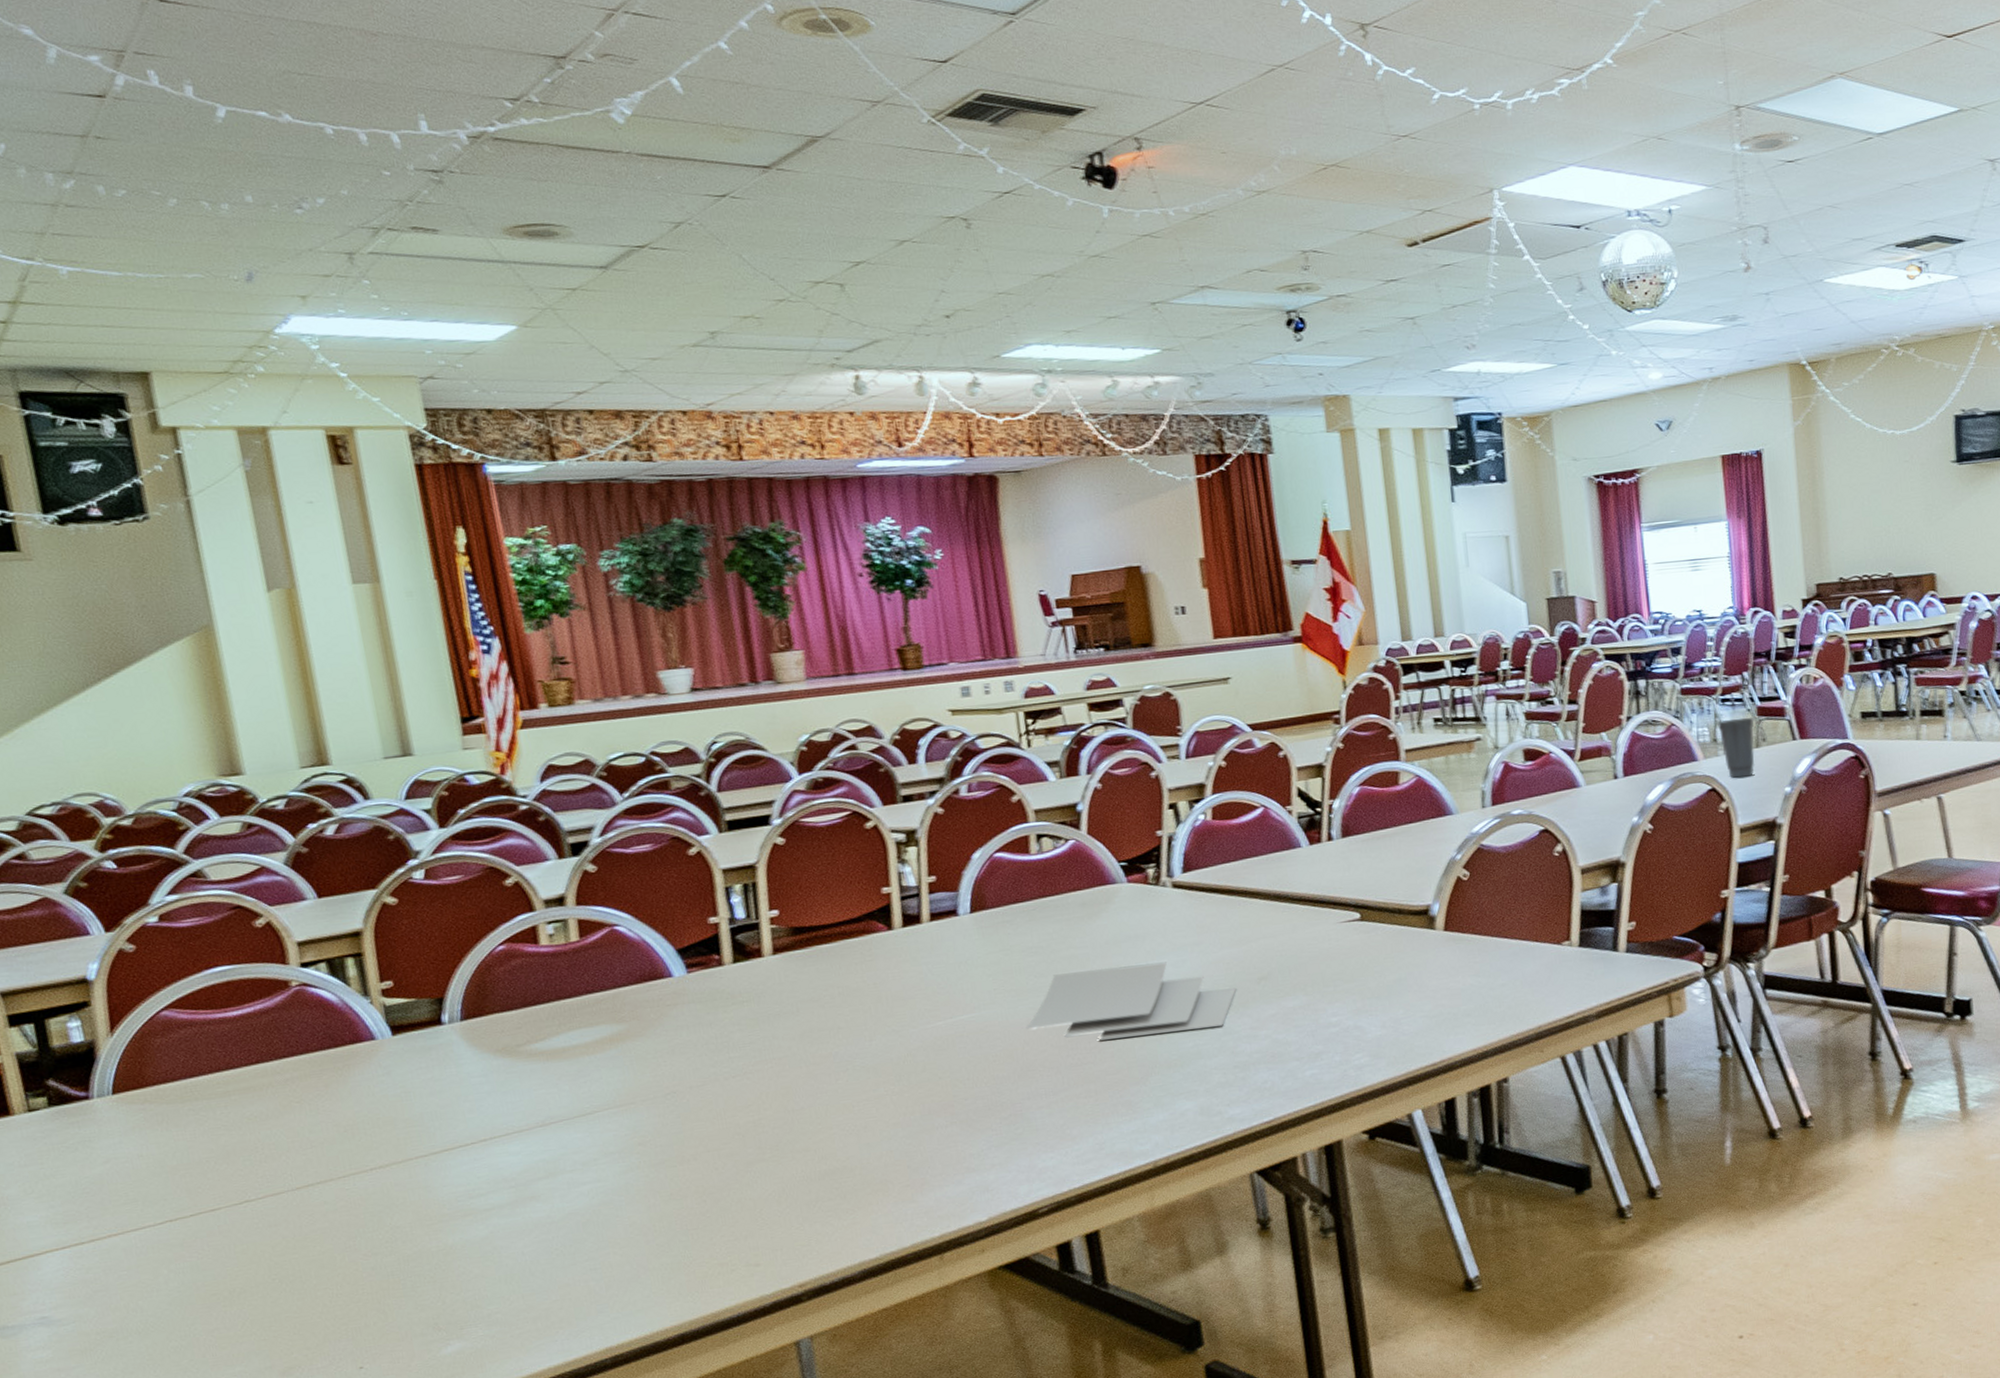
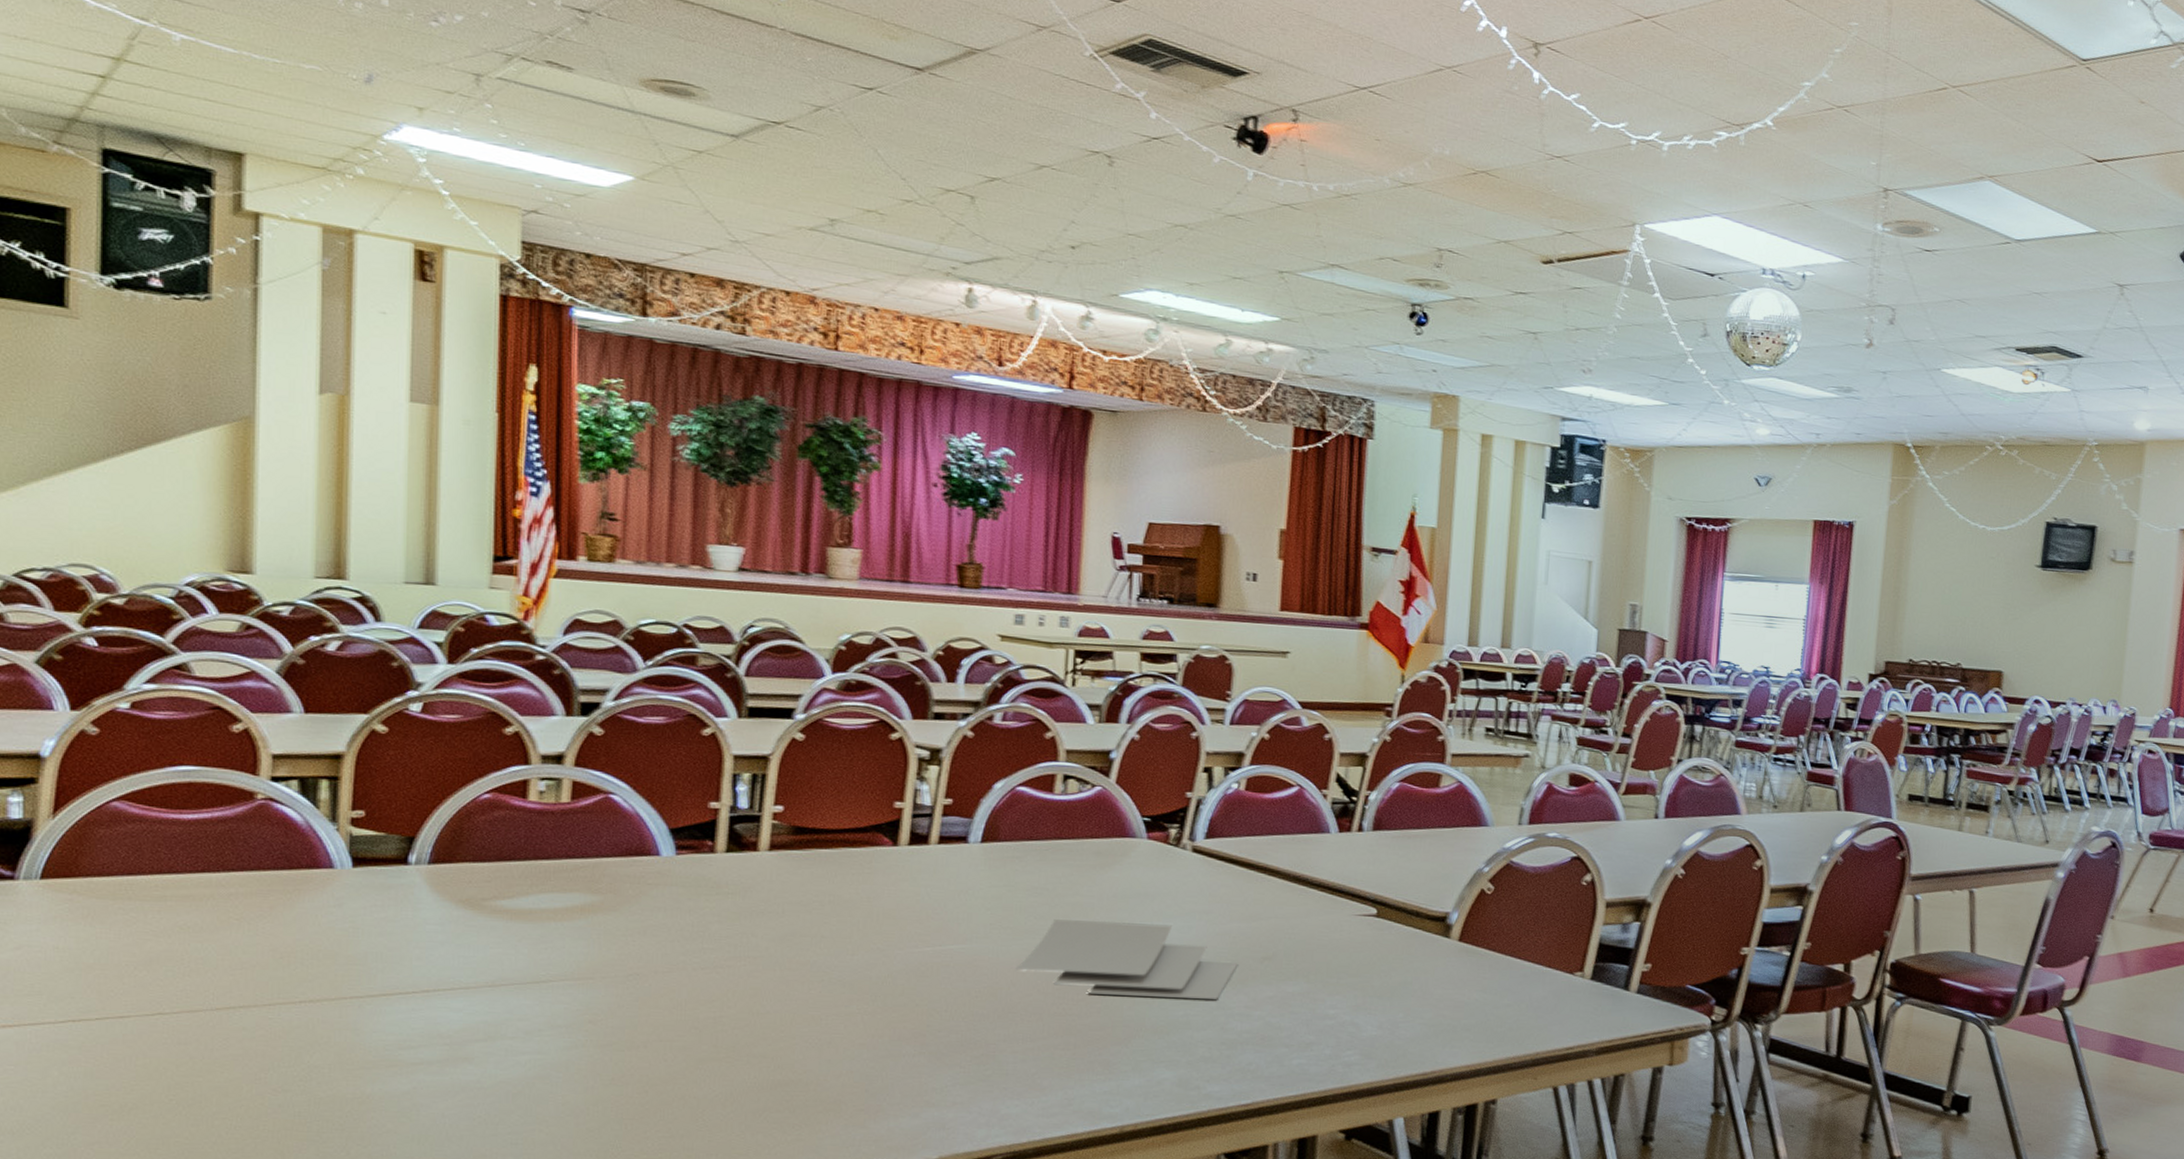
cup: present [1715,717,1756,779] -> none [1763,779,1804,840]

